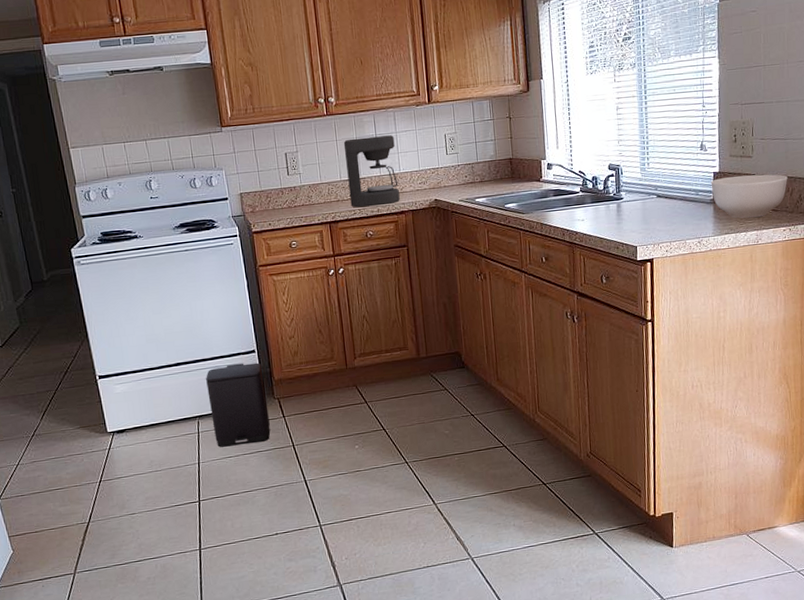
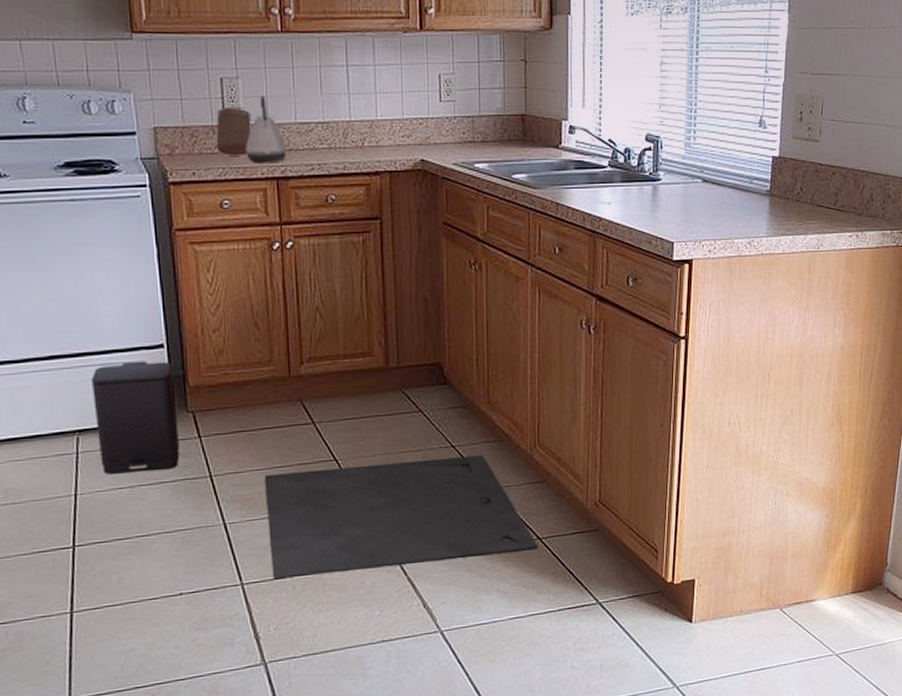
canister: none [274,171,315,210] -> present [202,104,260,157]
kettle: none [305,163,336,213] -> present [244,96,288,164]
door mat: none [332,420,544,521] -> present [264,454,538,578]
coffee maker: present [343,135,400,208] -> none [302,67,375,162]
bowl: present [711,174,788,219] -> none [768,163,859,218]

